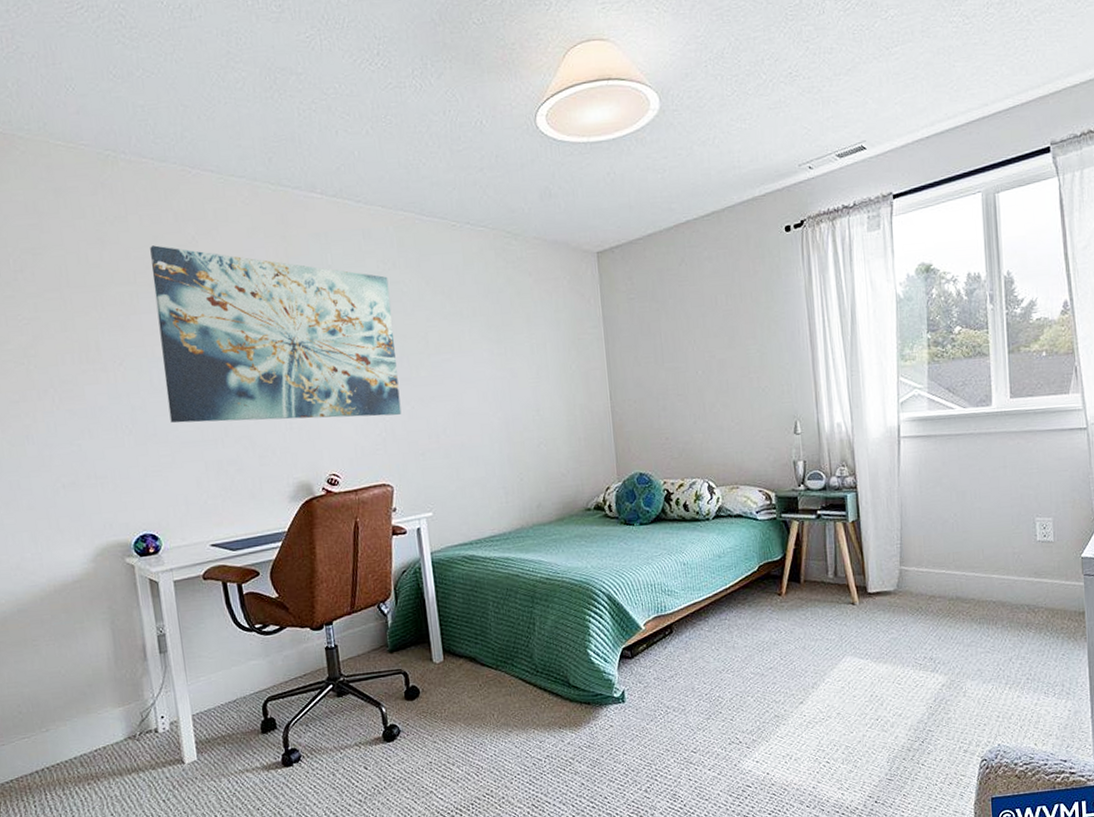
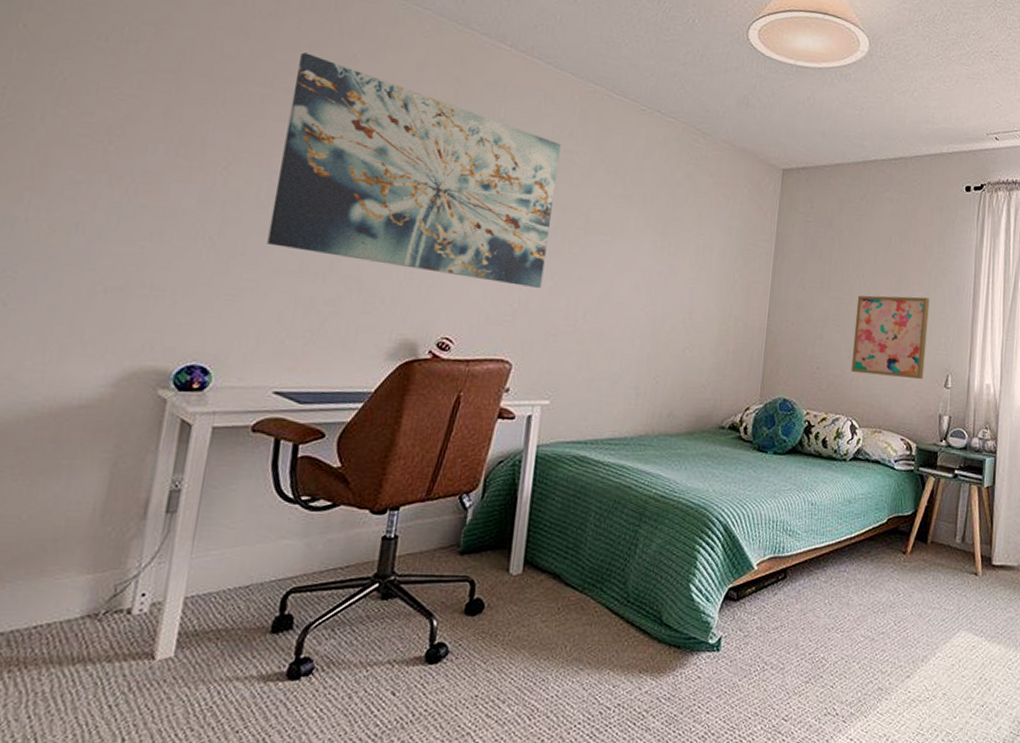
wall art: none [693,349,772,437] -> present [851,295,930,379]

